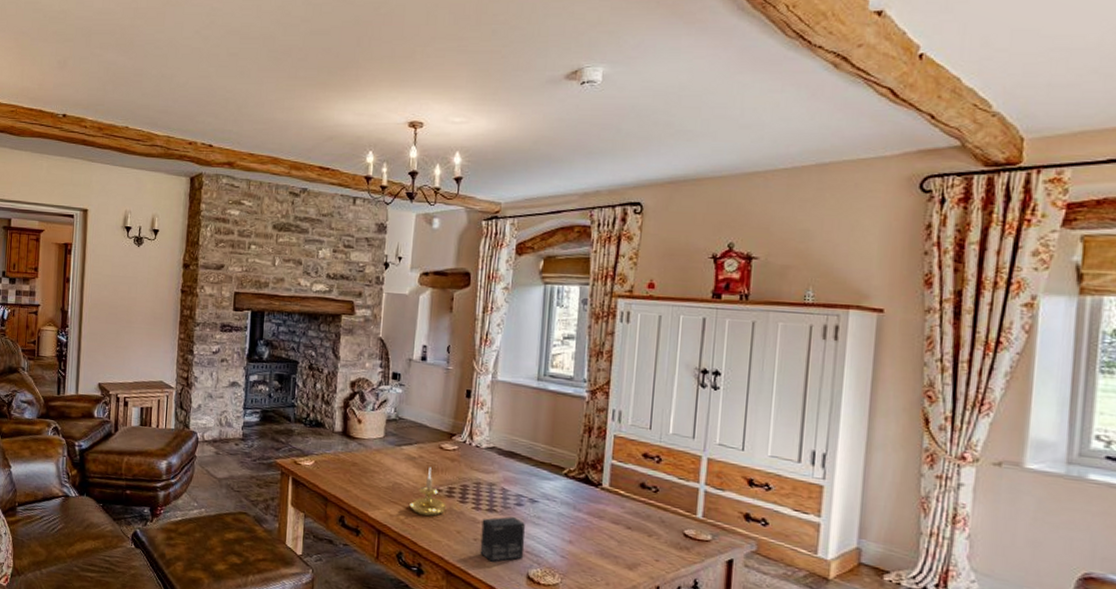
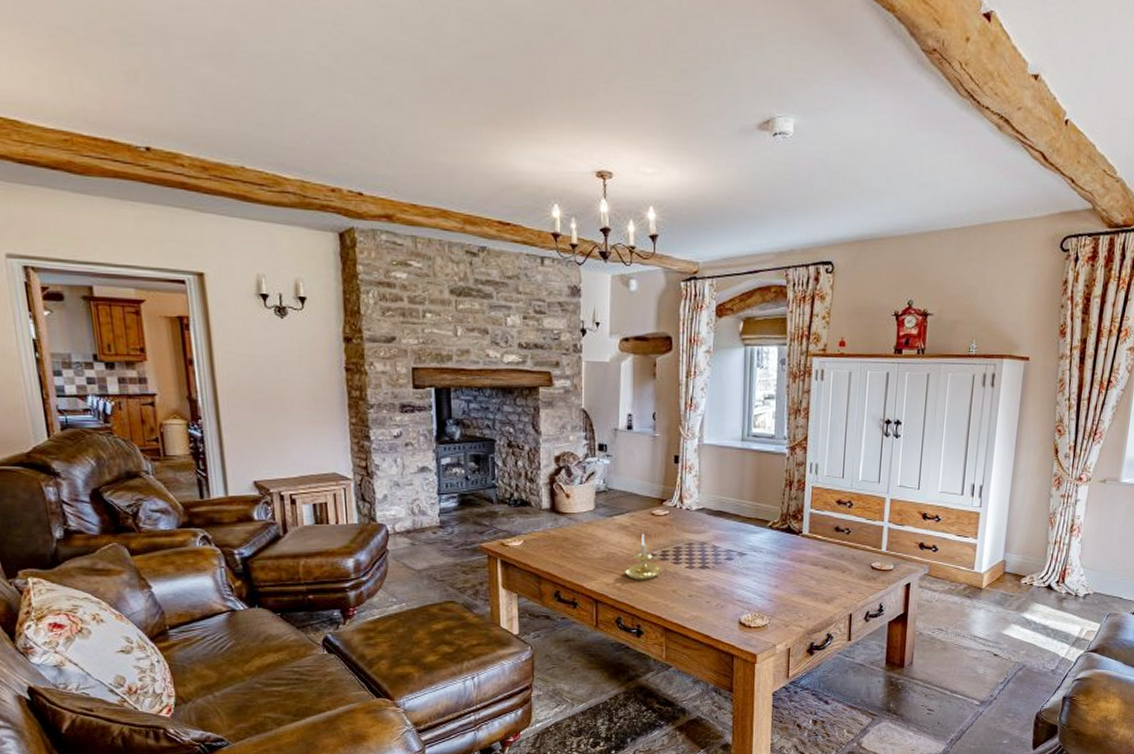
small box: present [480,516,525,562] -> none [695,571,736,614]

